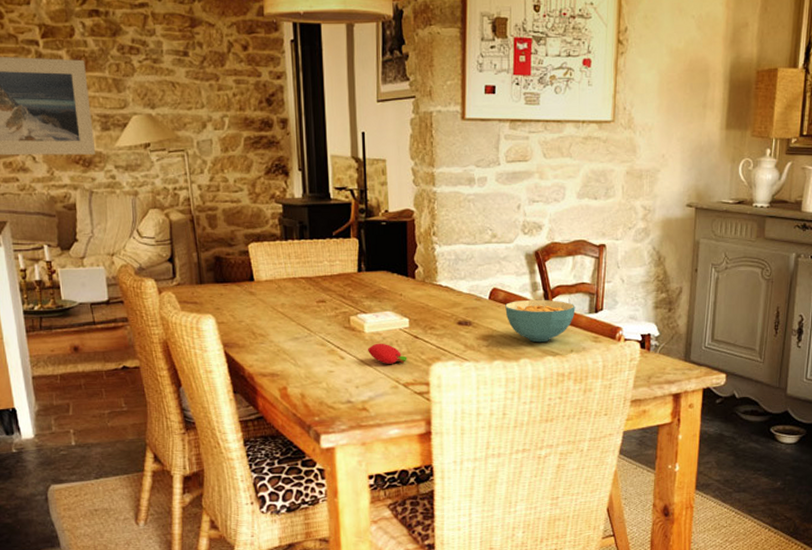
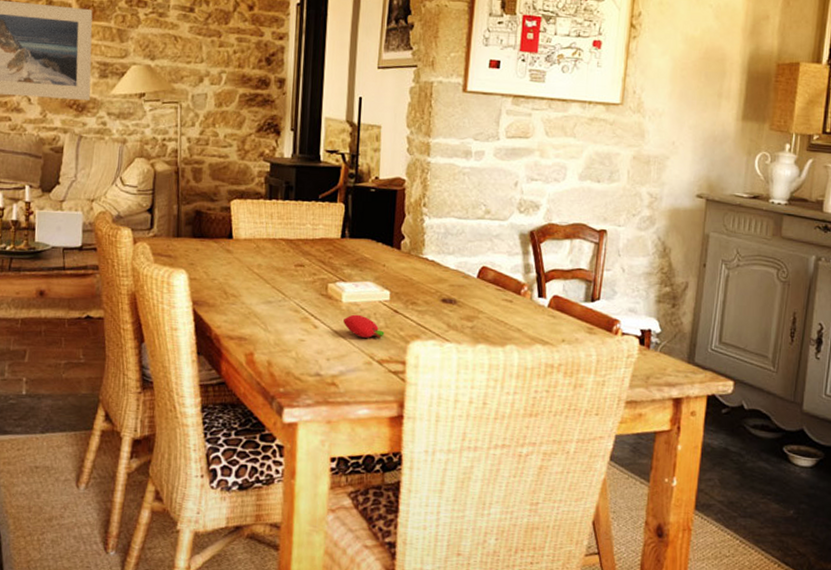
cereal bowl: present [505,299,576,343] -> none [494,281,570,329]

